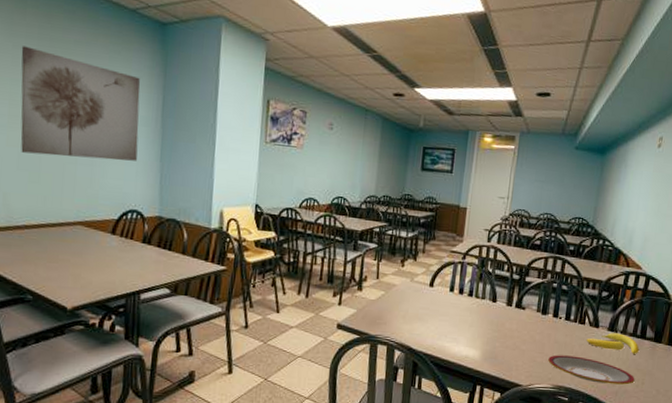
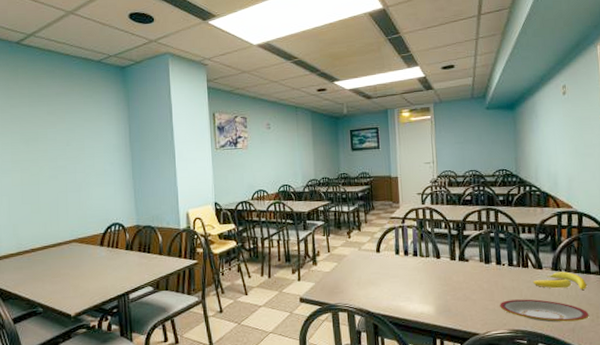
wall art: present [20,46,140,161] -> none [17,104,114,190]

